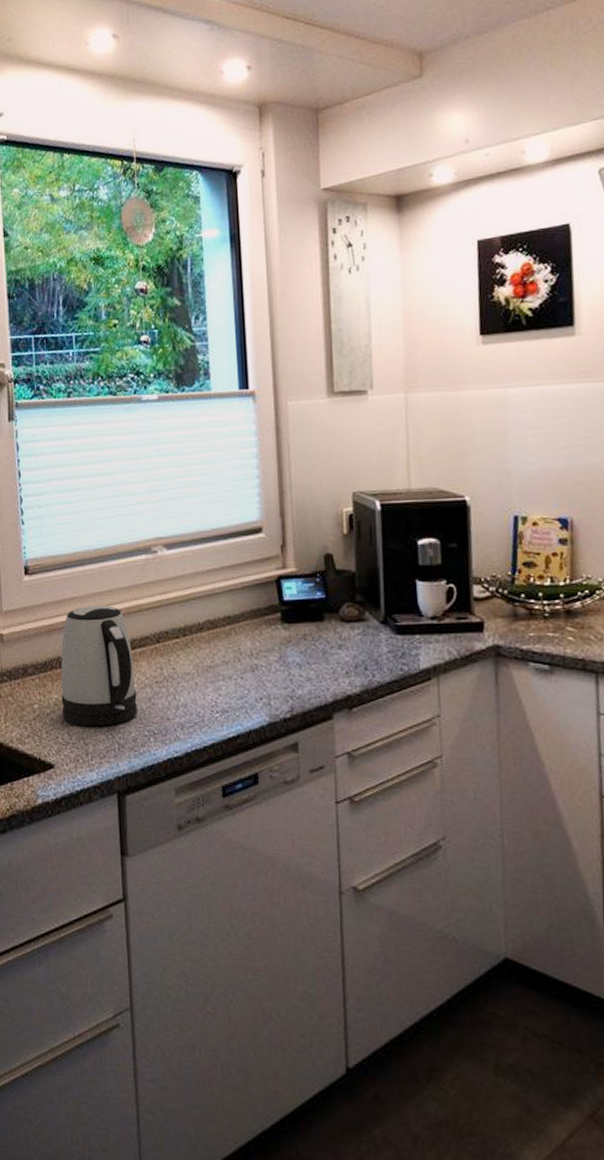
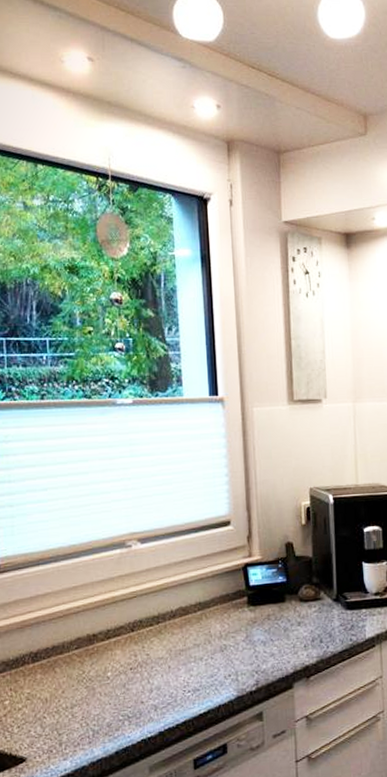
kettle: present [61,604,137,727] -> none [33,599,112,717]

